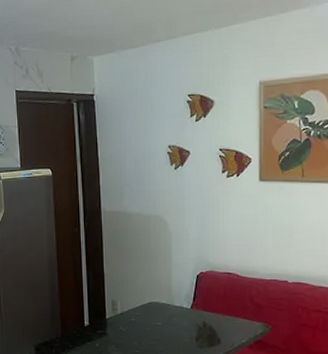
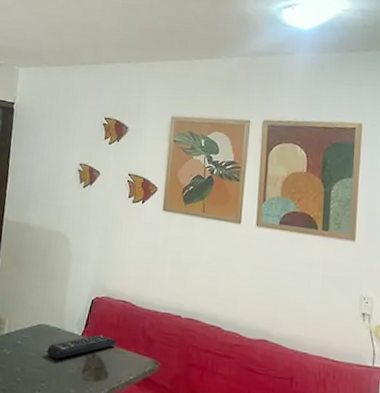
remote control: none [160,305,226,332] -> present [47,334,117,360]

